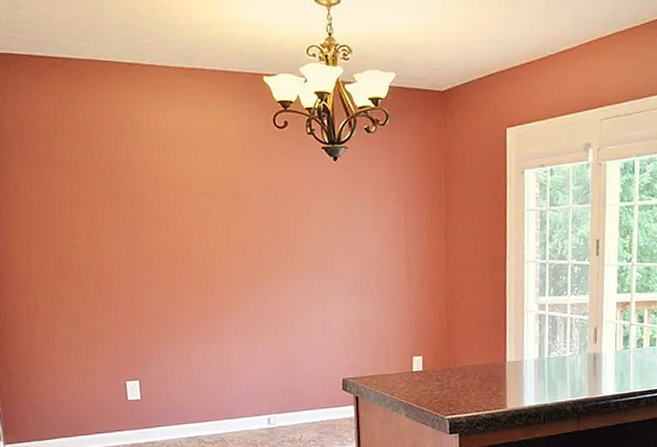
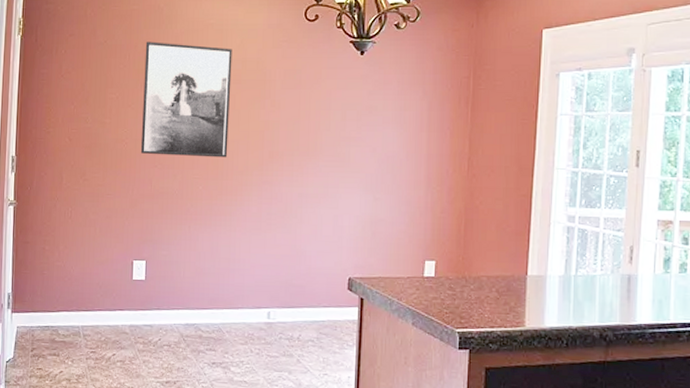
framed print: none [108,156,210,274] -> present [140,42,232,158]

